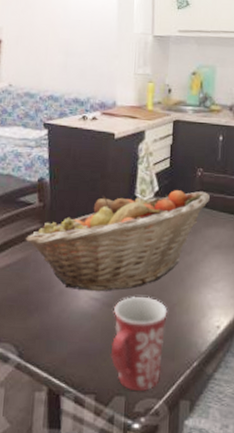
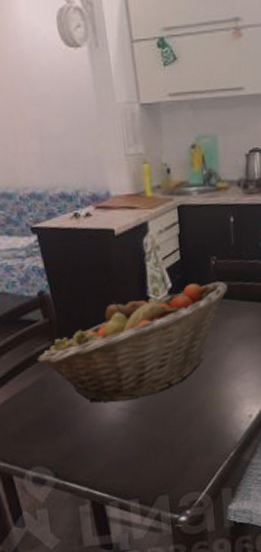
mug: present [110,296,168,391] -> none [143,398,200,488]

